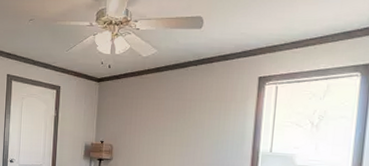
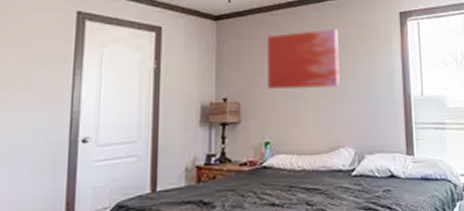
wall art: none [135,90,198,139] -> present [268,28,340,90]

